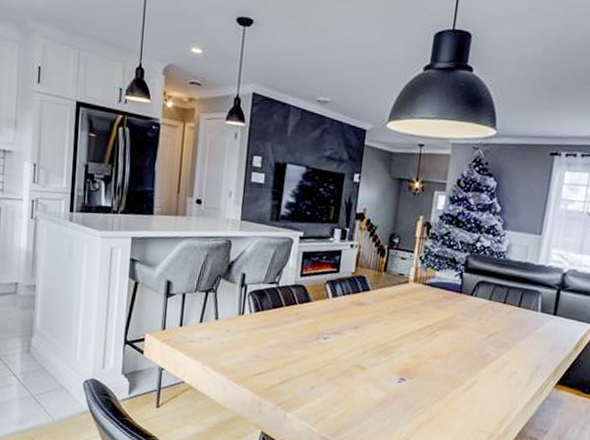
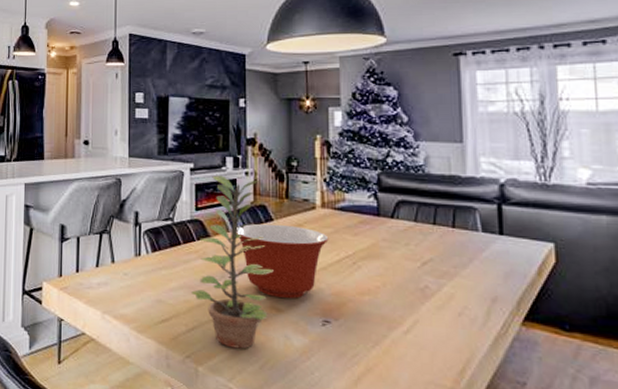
plant: none [288,245,364,400] -> present [191,175,274,349]
mixing bowl: none [335,292,416,359] -> present [237,223,329,299]

